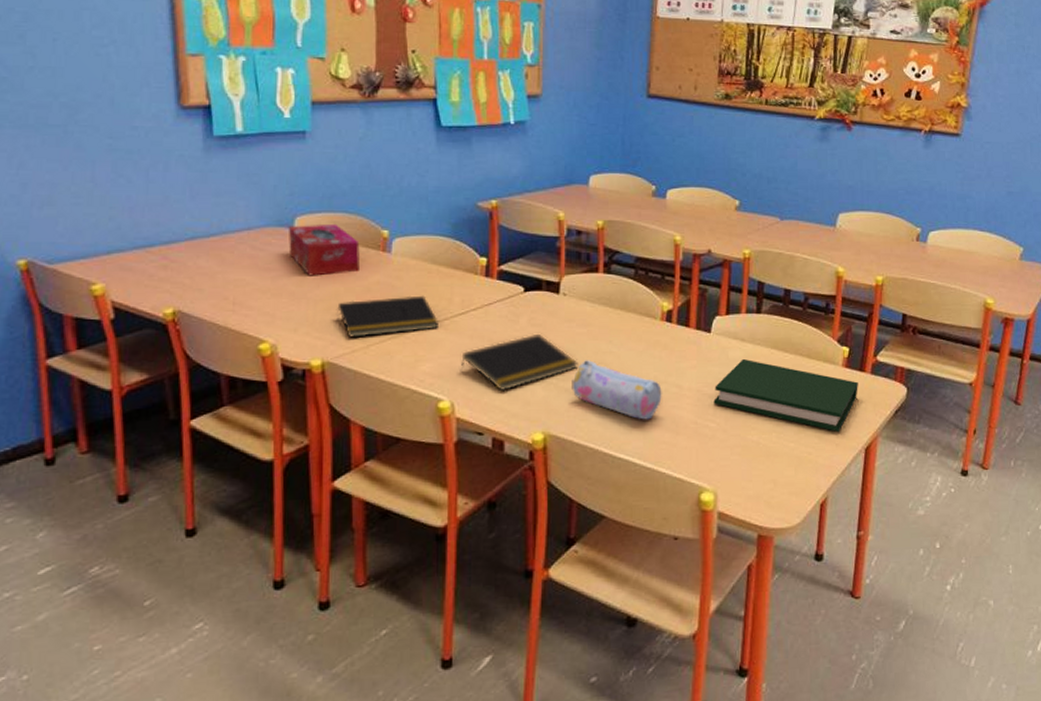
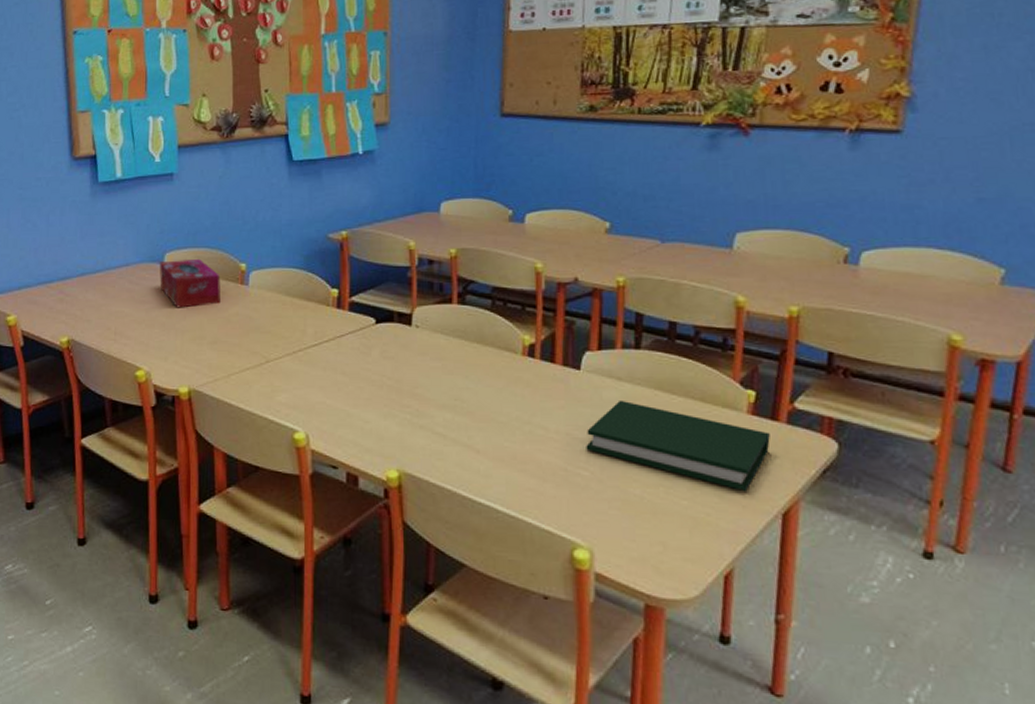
notepad: present [335,295,438,338] -> none [200,327,293,367]
notepad: present [460,334,579,390] -> none [314,368,433,424]
pencil case: present [572,360,662,420] -> none [426,396,526,463]

